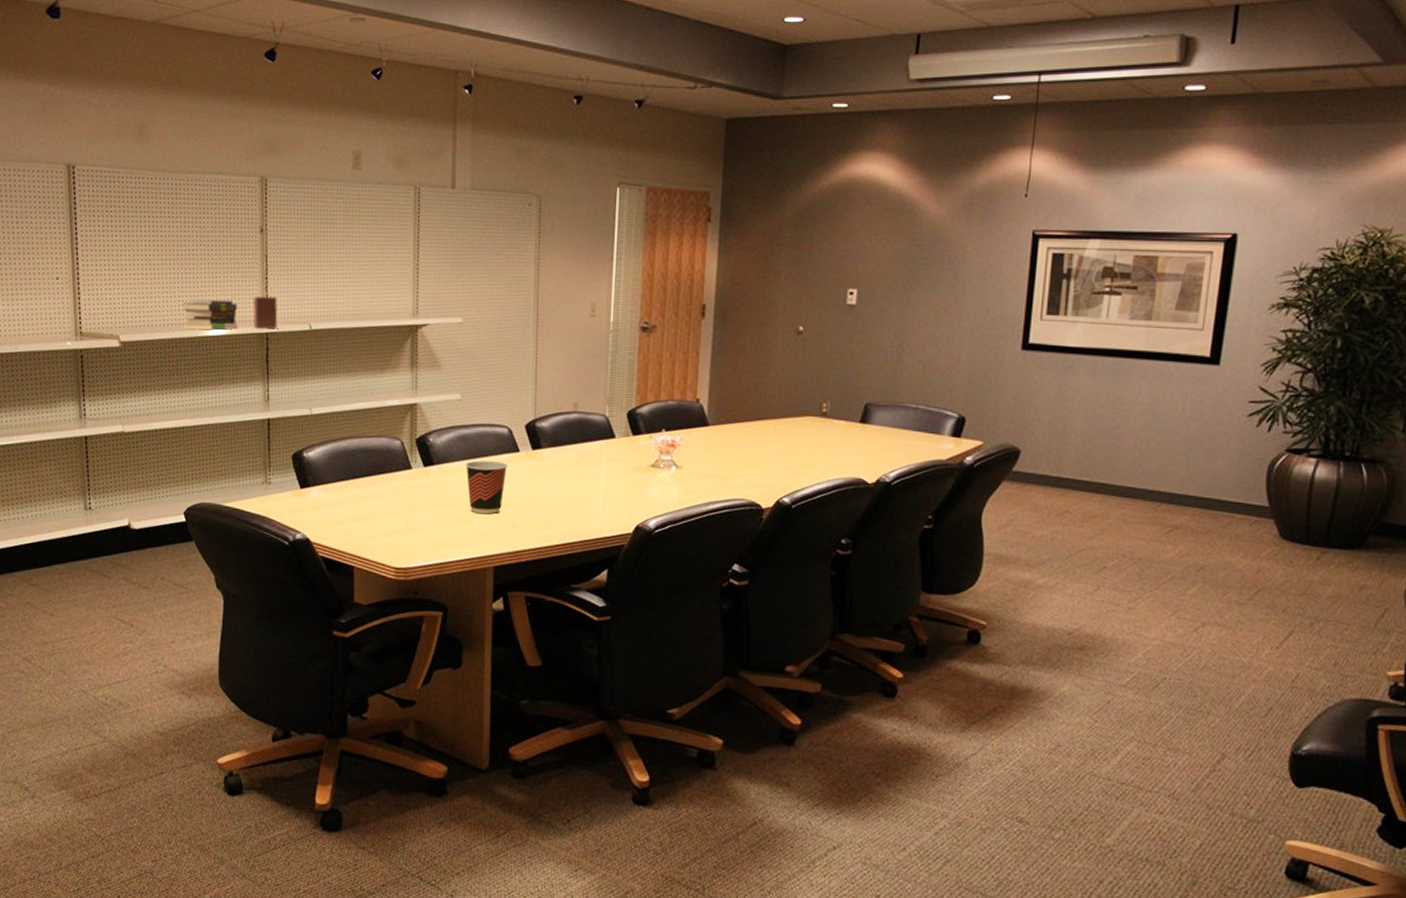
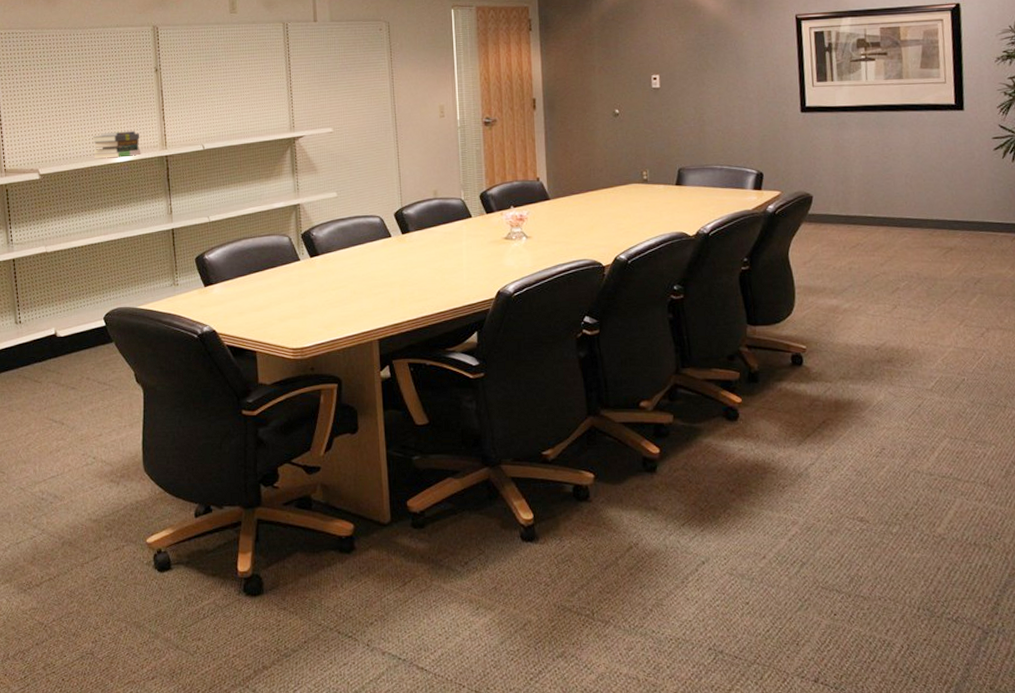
books: present [253,296,278,330] -> none [153,124,175,154]
cup: present [465,460,508,515] -> none [345,247,383,294]

